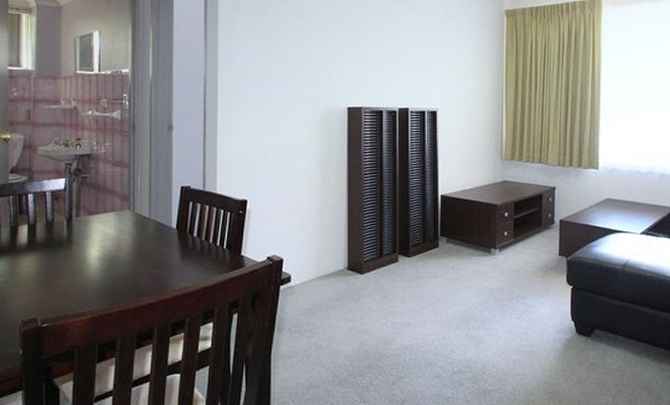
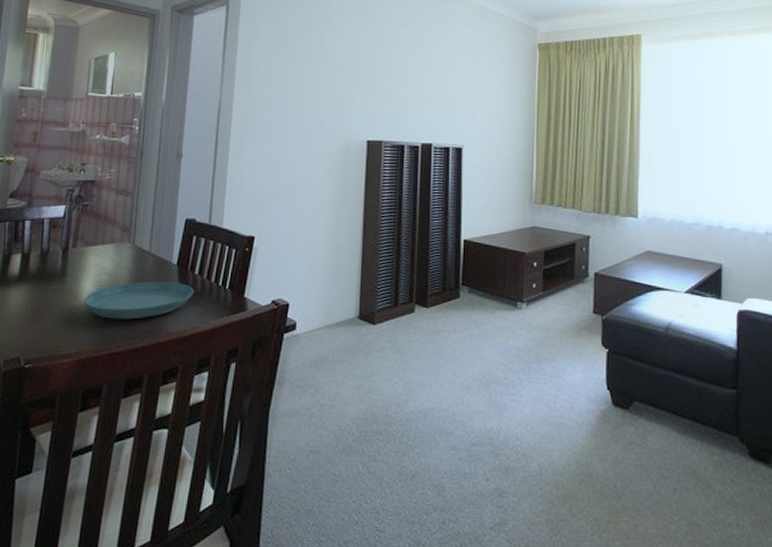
saucer: none [92,245,194,280] -> present [84,281,194,320]

